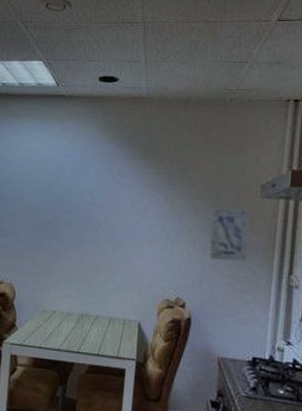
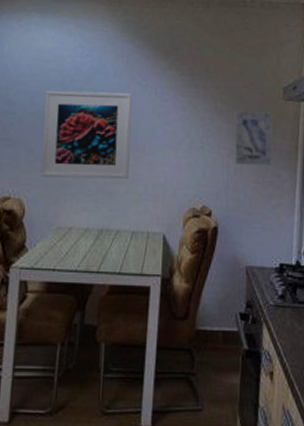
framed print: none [29,187,111,270] -> present [40,90,132,180]

